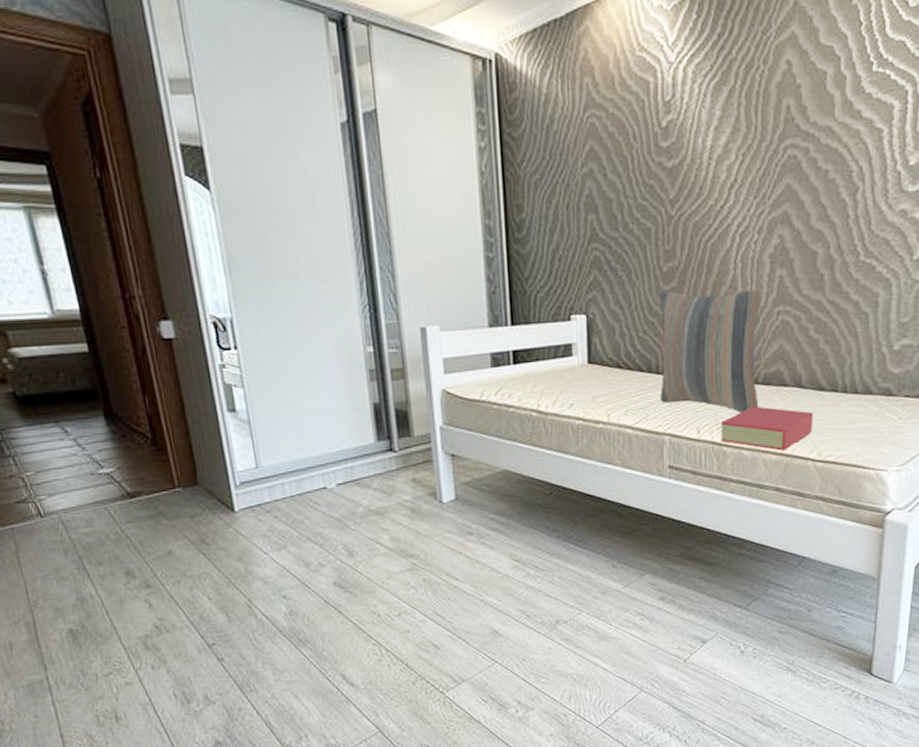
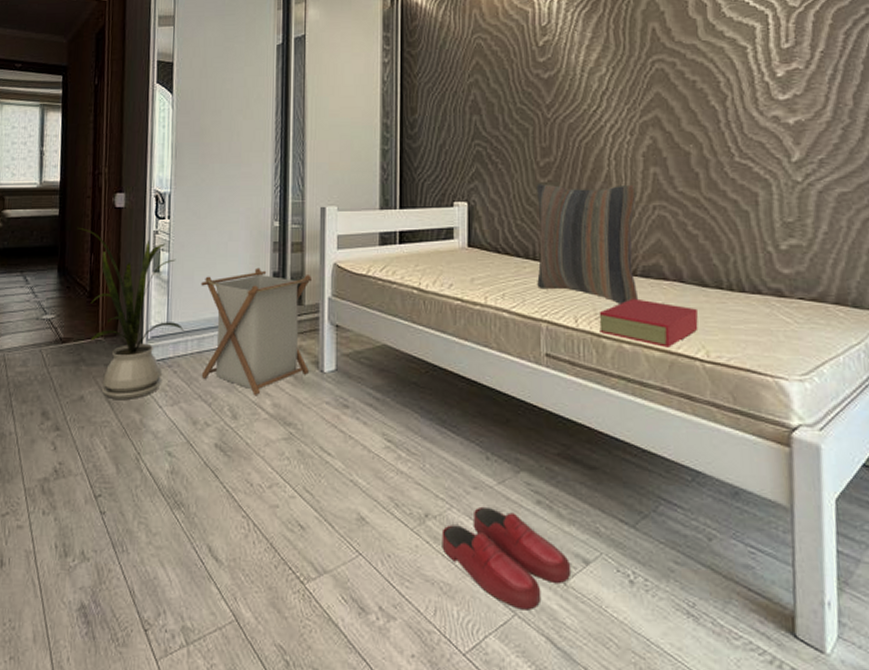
house plant: none [117,364,280,551] -> present [77,227,185,400]
laundry basket: none [289,399,426,531] -> present [201,267,311,395]
slippers: none [572,607,691,686] -> present [441,506,572,610]

